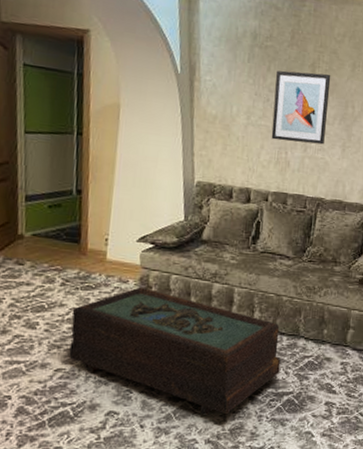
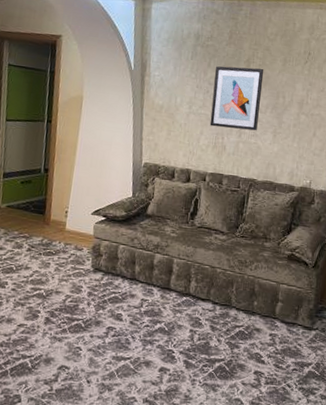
coffee table: present [69,287,281,415] -> none [30,254,214,377]

